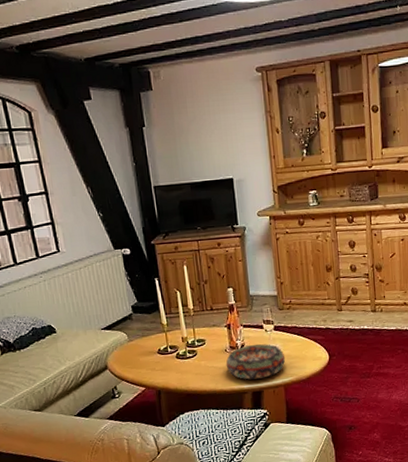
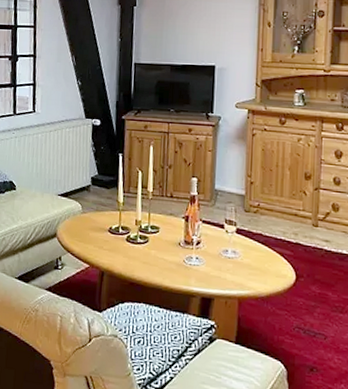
decorative bowl: present [225,344,286,380] -> none [177,243,245,285]

